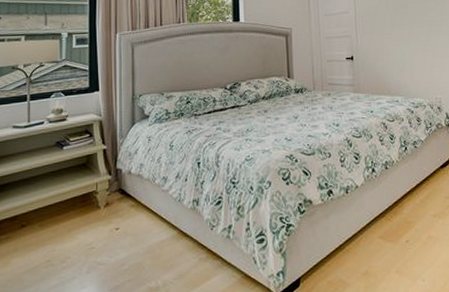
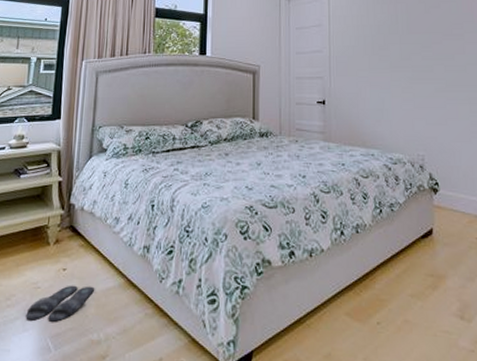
slippers: none [83,240,148,278] -> present [26,285,94,322]

